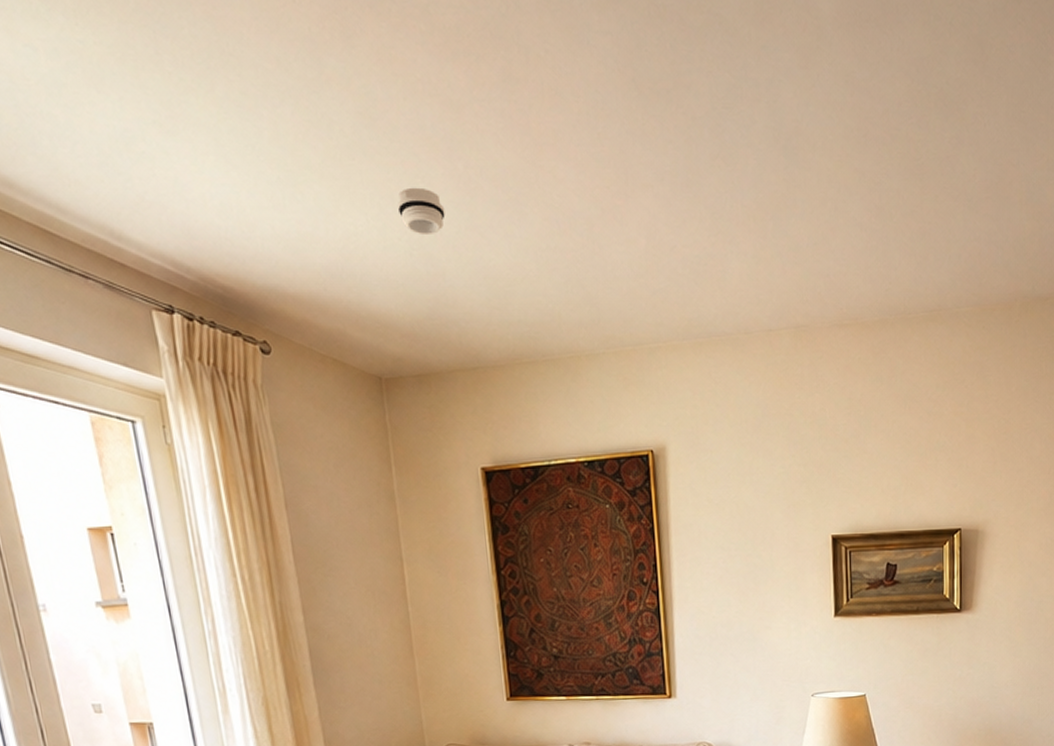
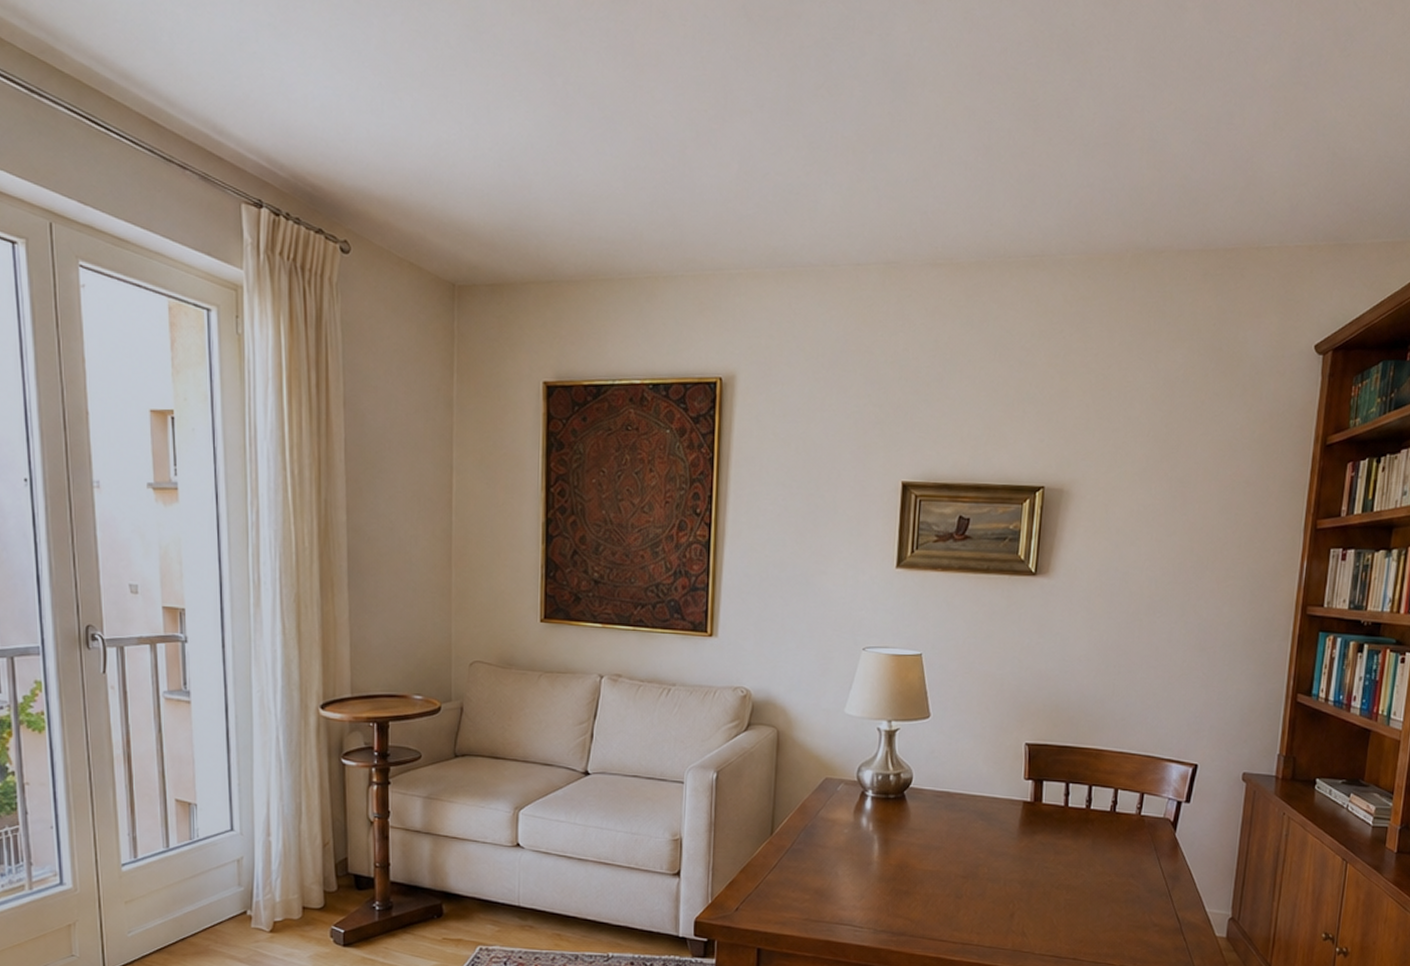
smoke detector: present [397,187,445,236] -> none [492,100,539,148]

